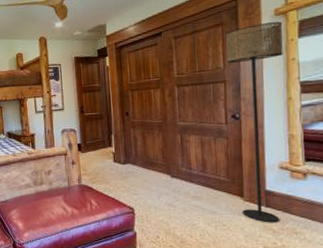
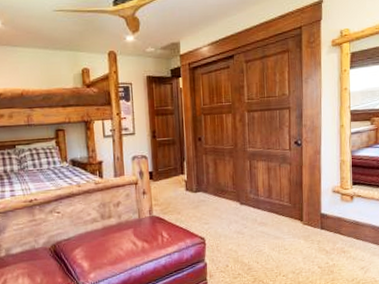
floor lamp: present [225,21,283,223] -> none [290,52,338,244]

